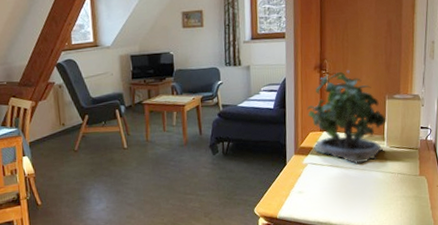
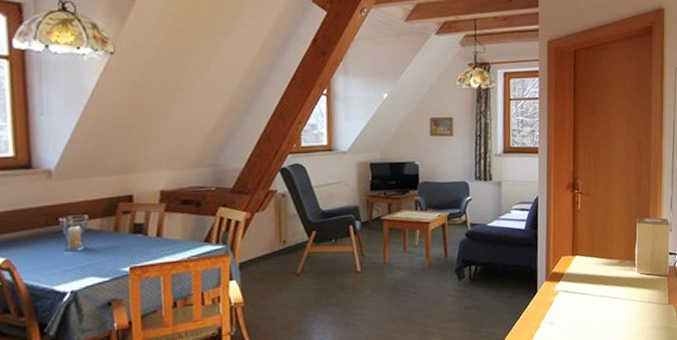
potted plant: present [306,70,386,164] -> none [558,191,637,292]

